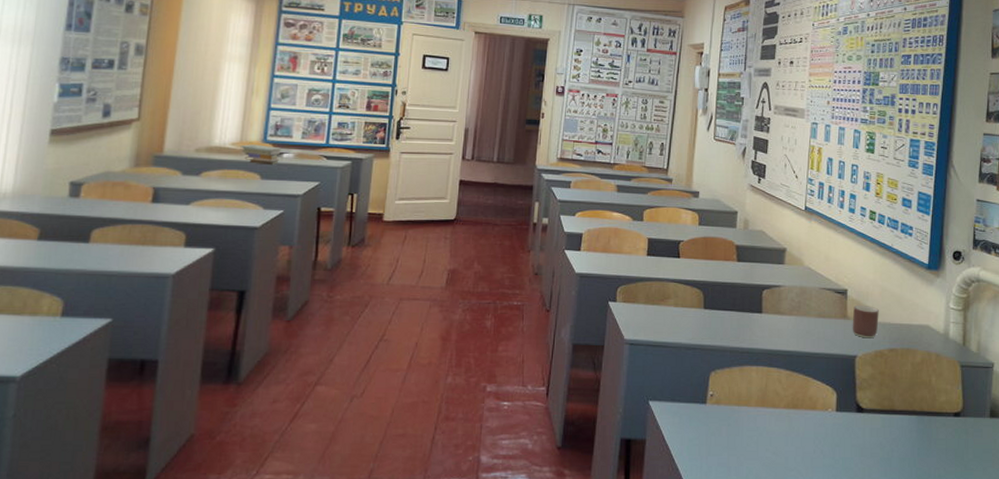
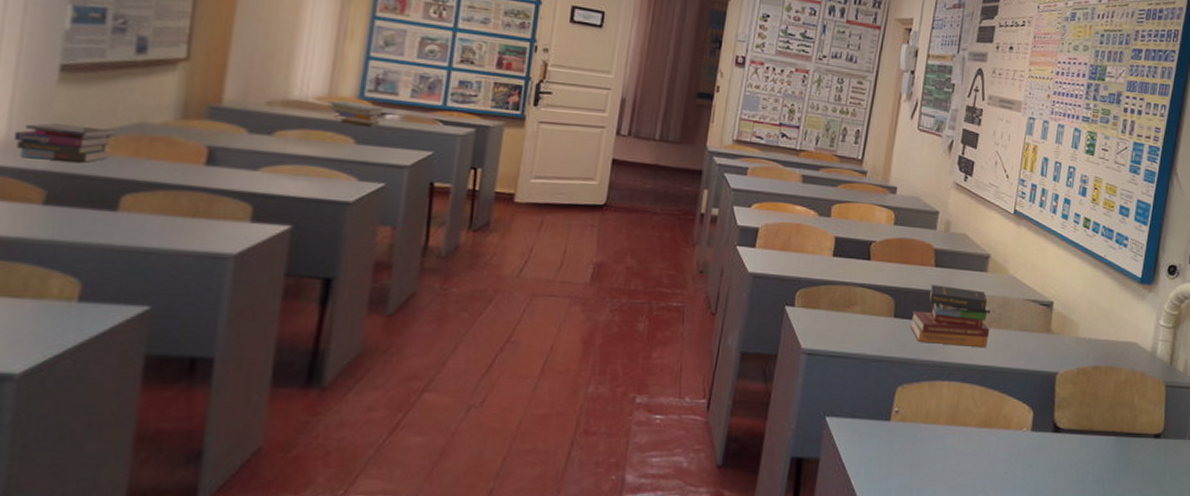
books: none [18,176,87,205] -> present [13,123,115,163]
books: none [718,278,791,334] -> present [910,285,991,347]
mug: present [852,304,879,339] -> none [1055,318,1085,355]

